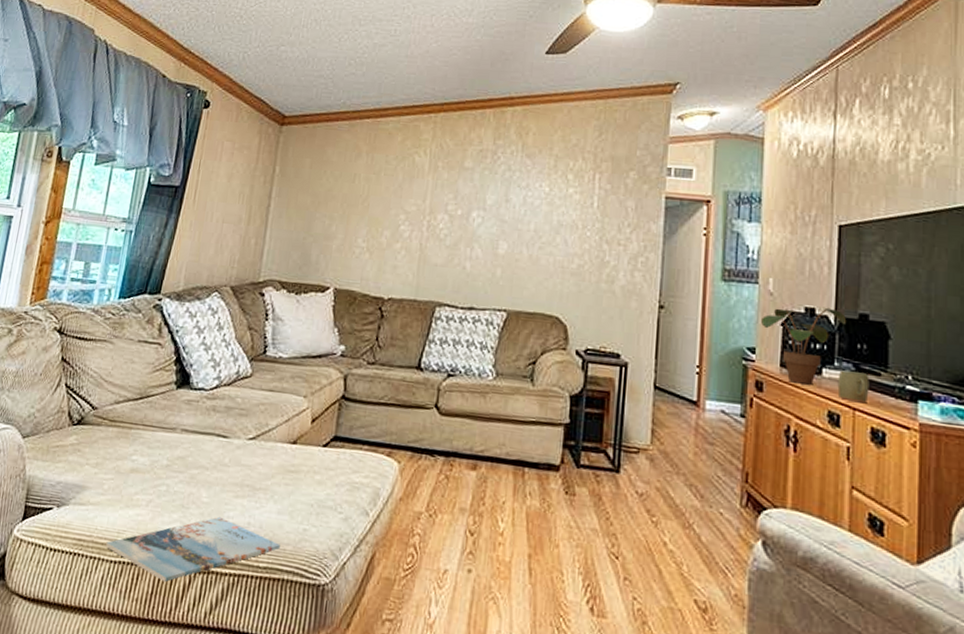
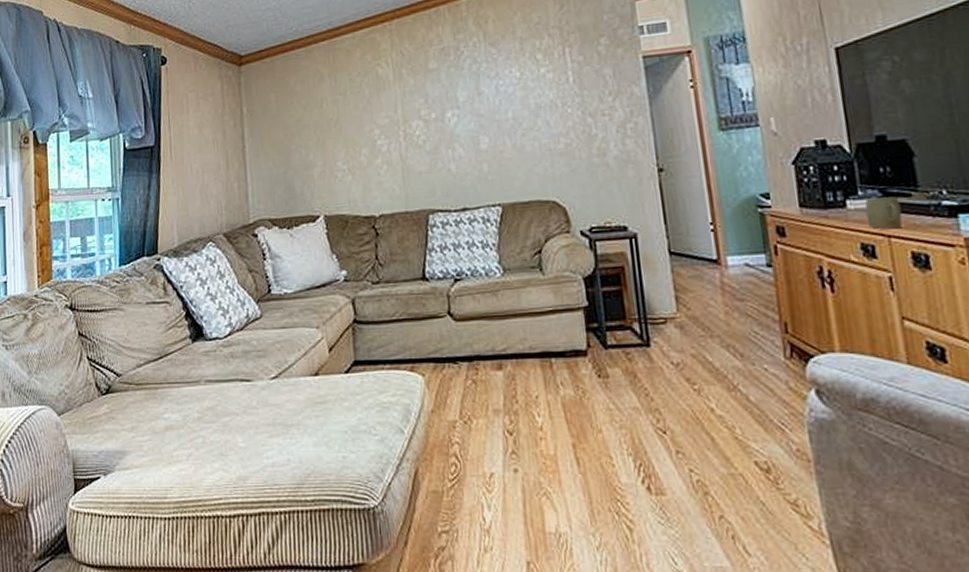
magazine: present [105,516,280,583] -> none [157,458,323,531]
potted plant: present [760,307,846,385] -> none [768,136,862,222]

